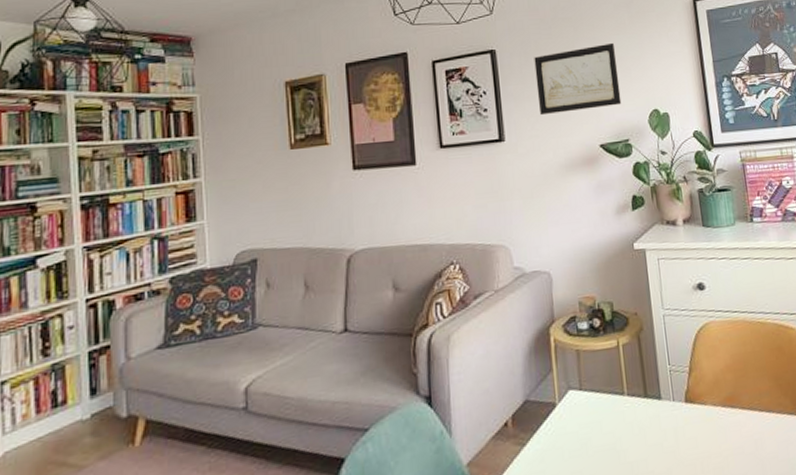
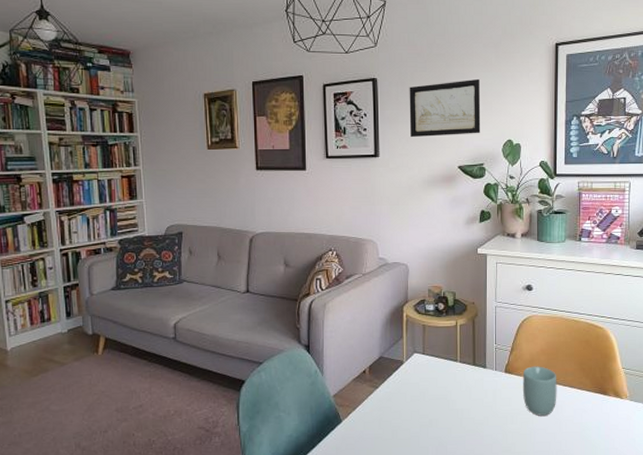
cup: none [707,388,754,457] -> present [522,366,557,416]

